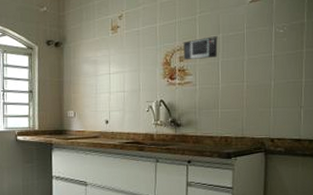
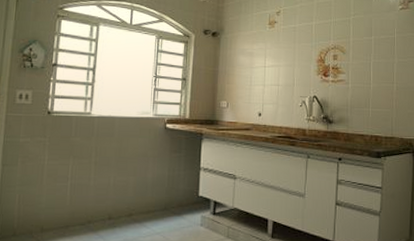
calendar: present [183,36,218,61] -> none [337,38,370,59]

